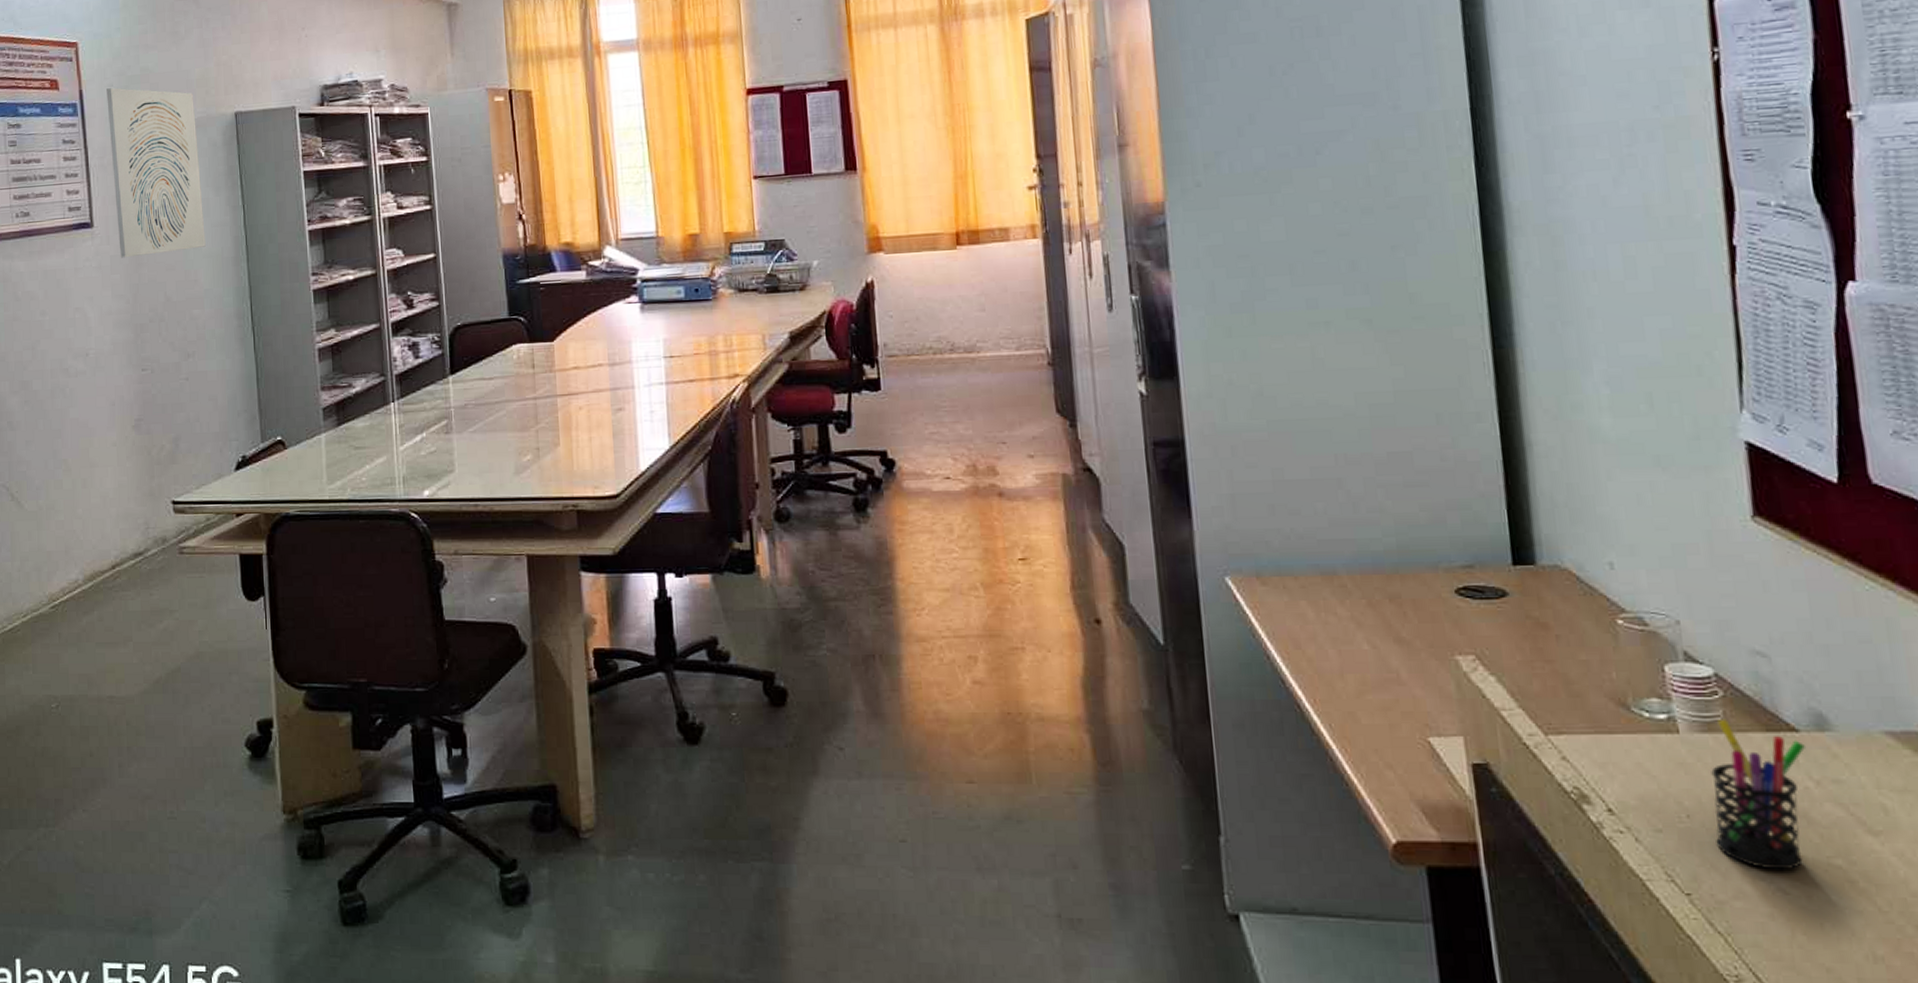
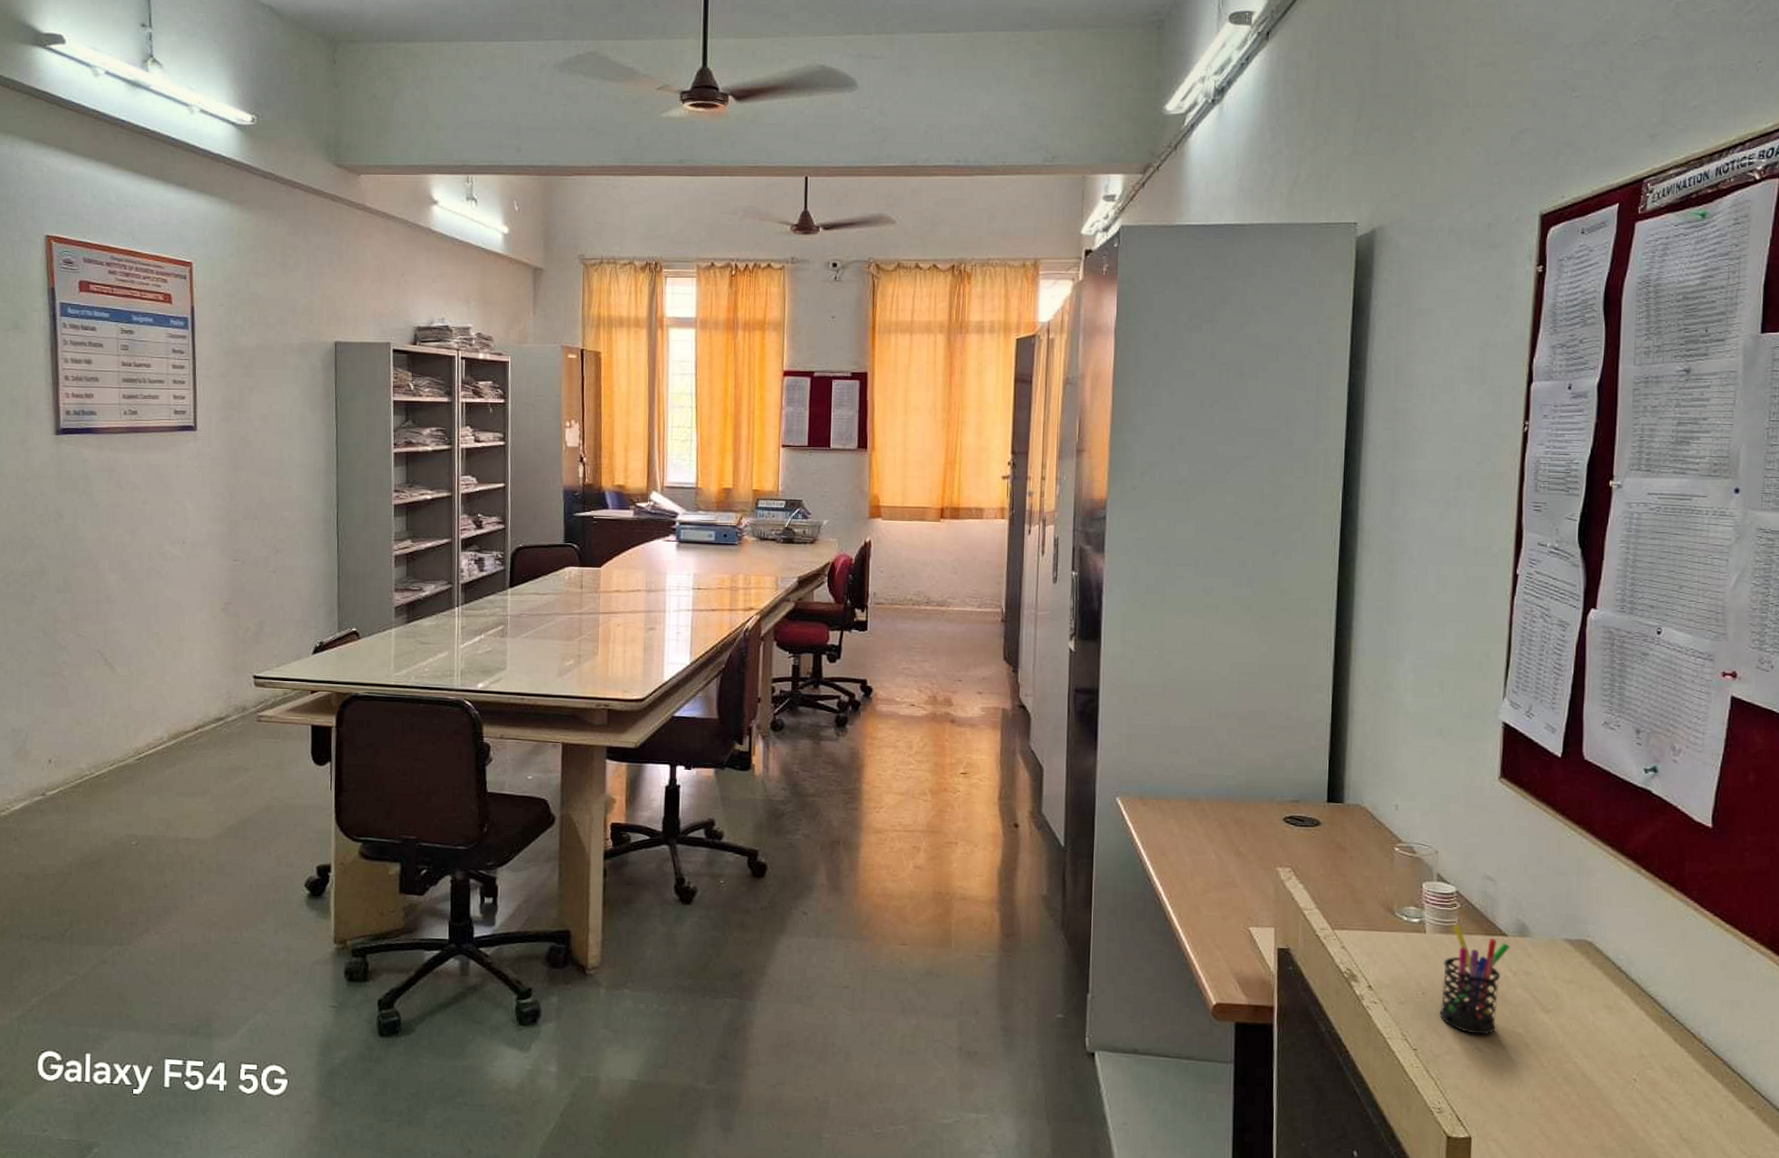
wall art: present [106,87,206,258] -> none [216,307,300,461]

